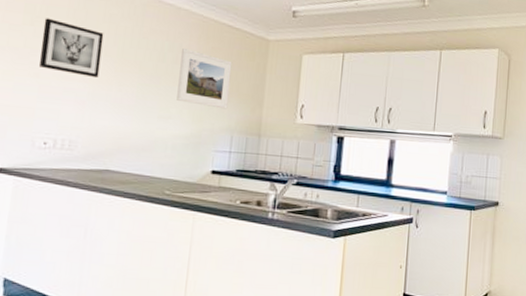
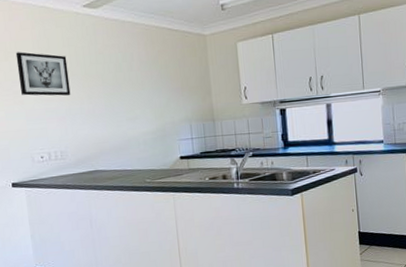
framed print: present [177,49,233,109] -> none [134,56,182,103]

